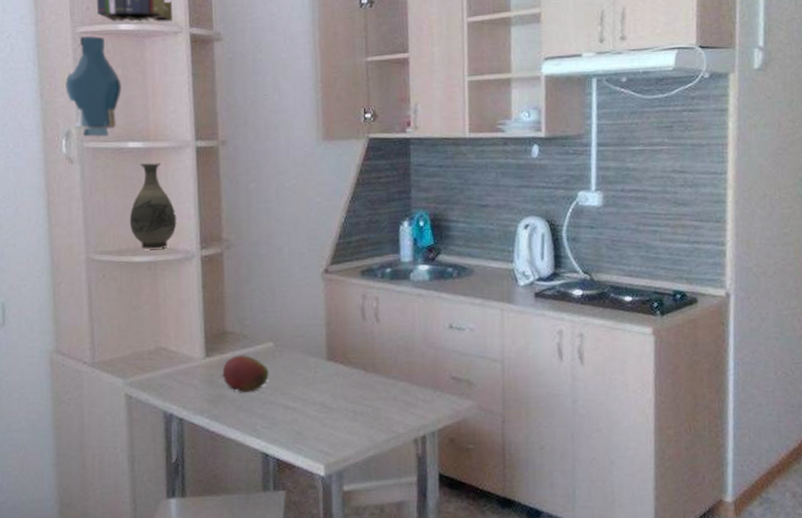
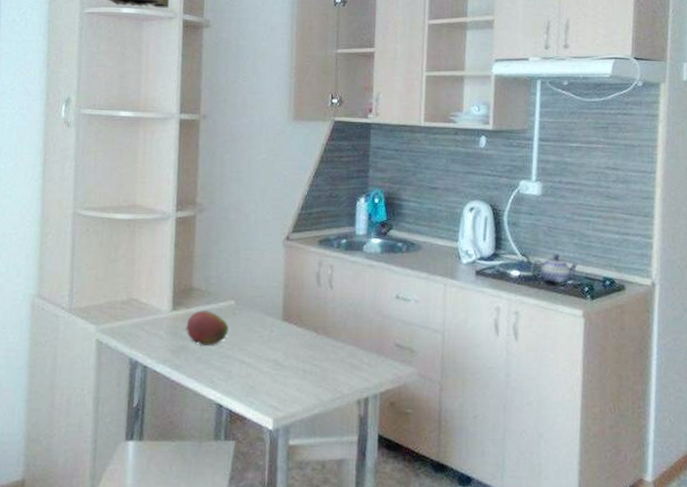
vase: present [64,36,122,138] -> none [69,17,119,106]
vase: present [129,163,177,249] -> none [114,131,157,208]
teapot: none [595,269,645,303] -> present [531,254,578,286]

